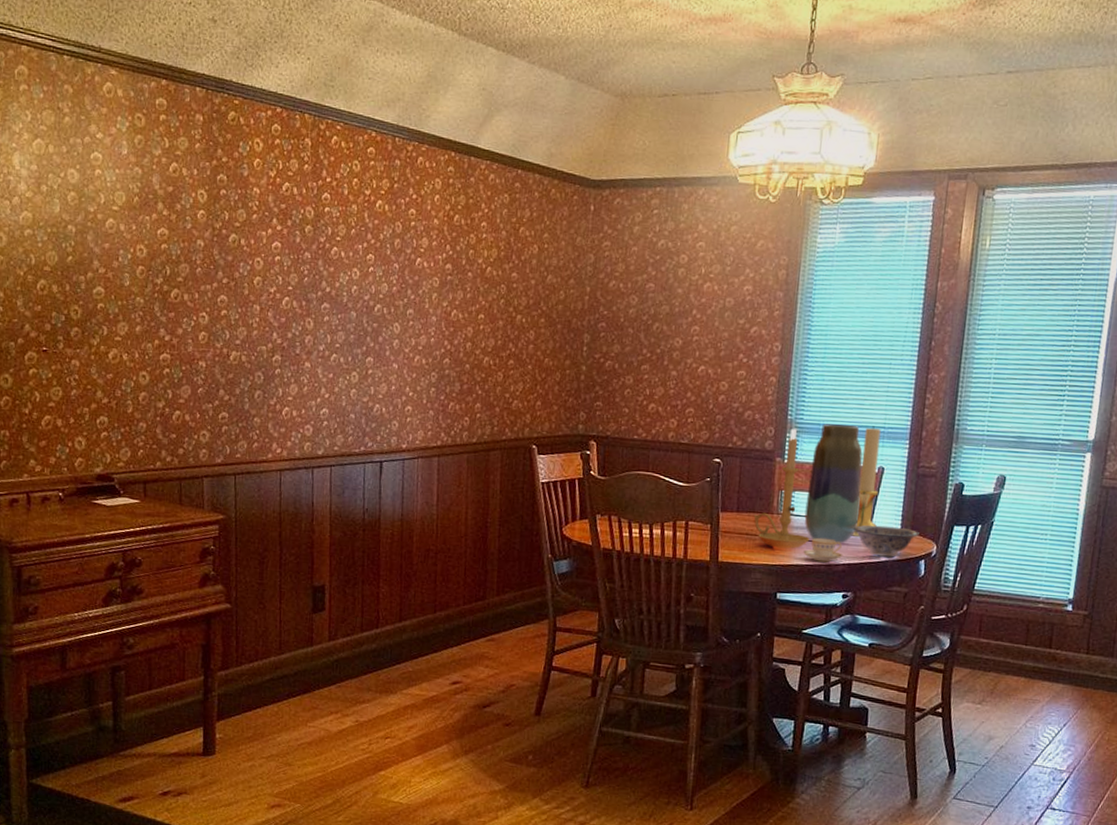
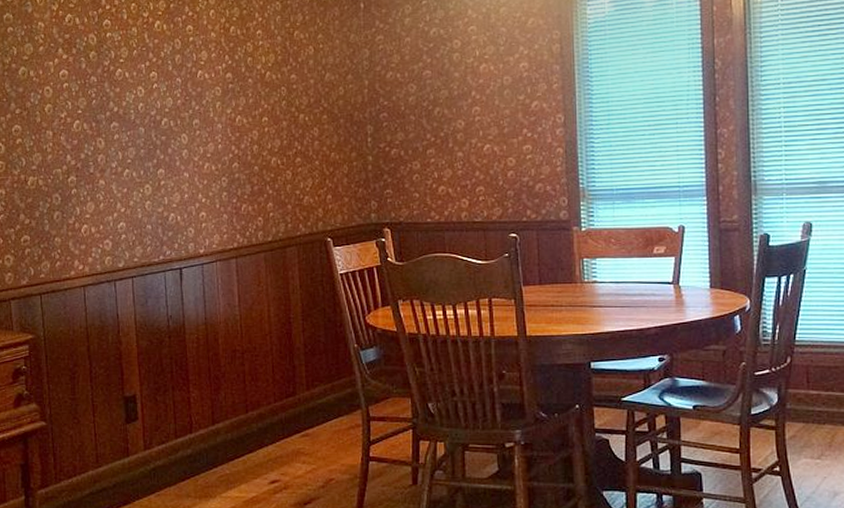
candle holder: present [754,428,810,549] -> none [557,196,617,317]
teacup: present [803,537,843,562] -> none [612,302,654,327]
vase: present [804,423,863,543] -> none [609,188,666,306]
candle holder: present [852,426,881,537] -> none [660,186,685,298]
bowl: present [853,525,919,557] -> none [660,284,730,316]

